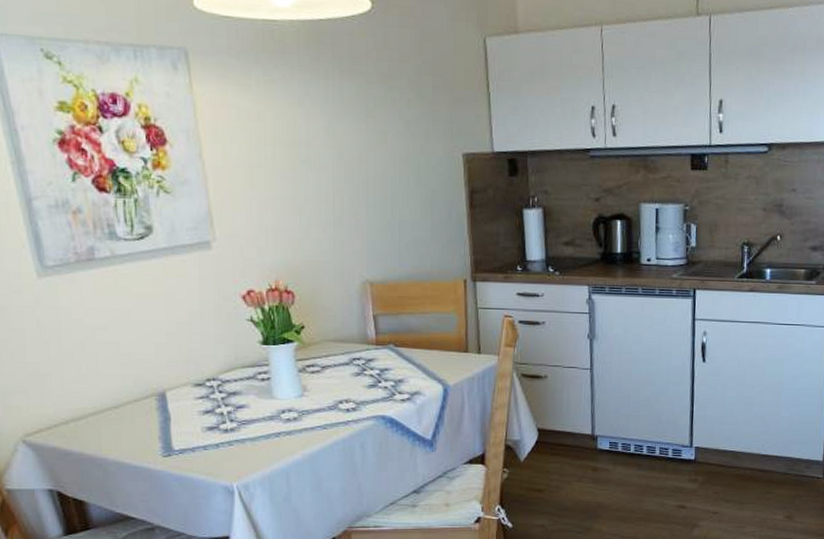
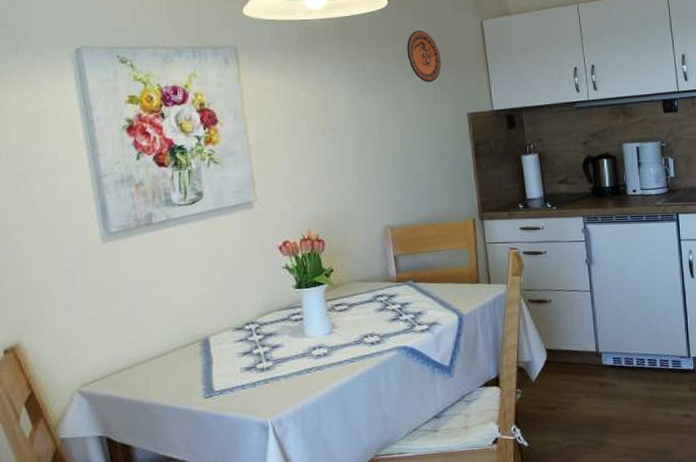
decorative plate: none [393,44,435,113] -> present [407,31,442,83]

